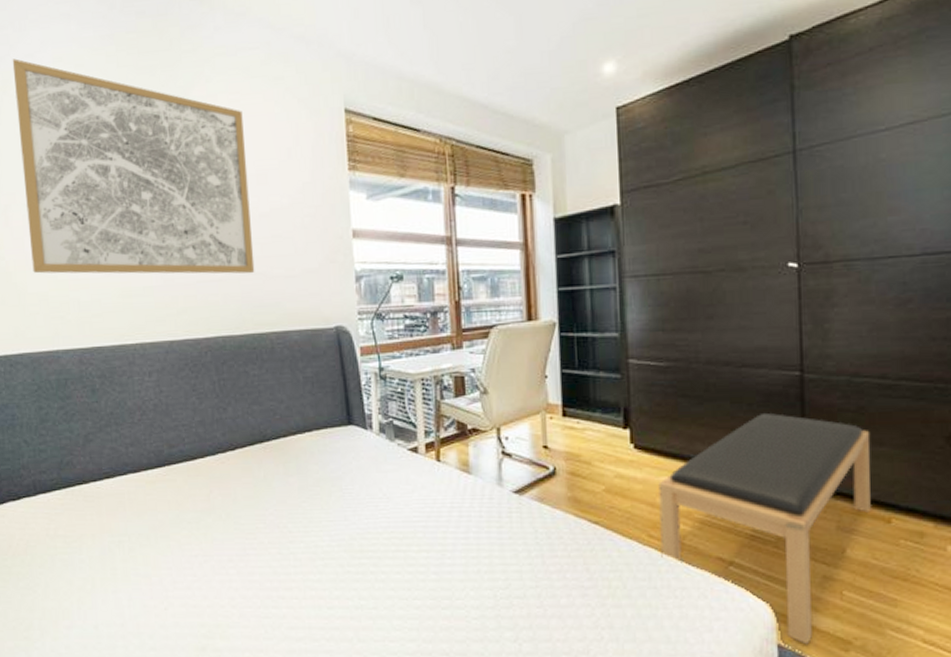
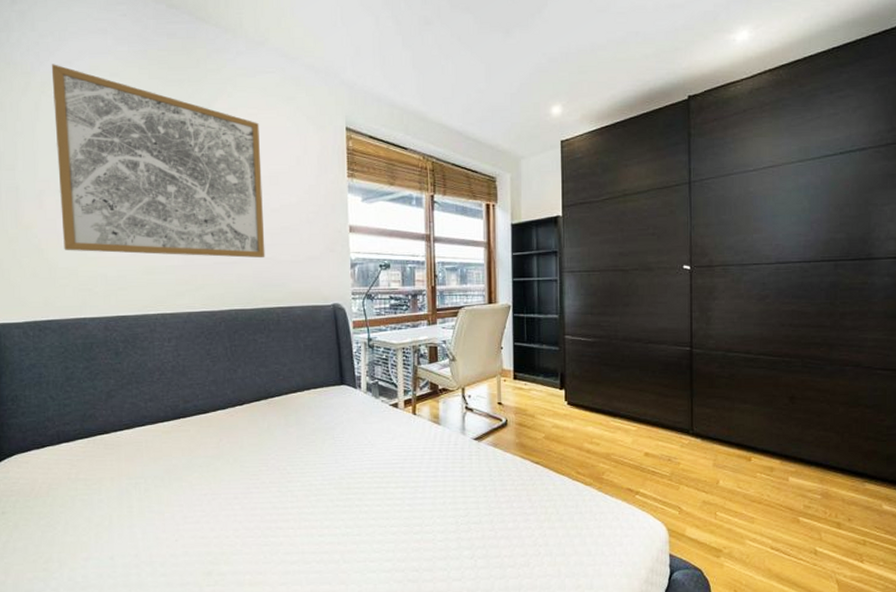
bench: present [658,413,872,645] -> none [585,379,738,554]

